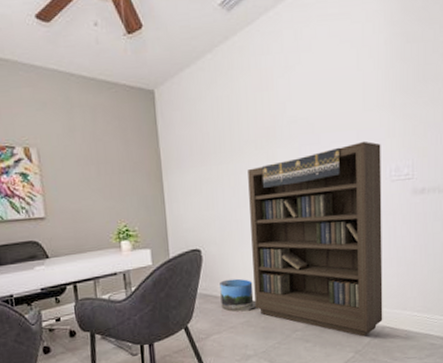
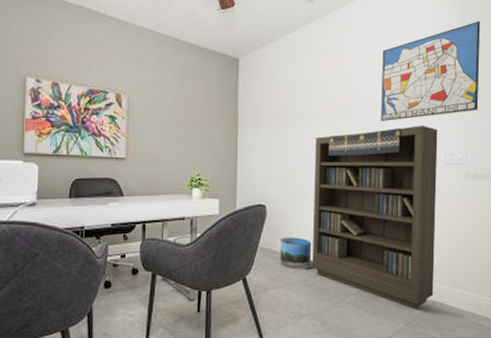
wall art: none [315,10,426,143] -> present [381,21,481,122]

